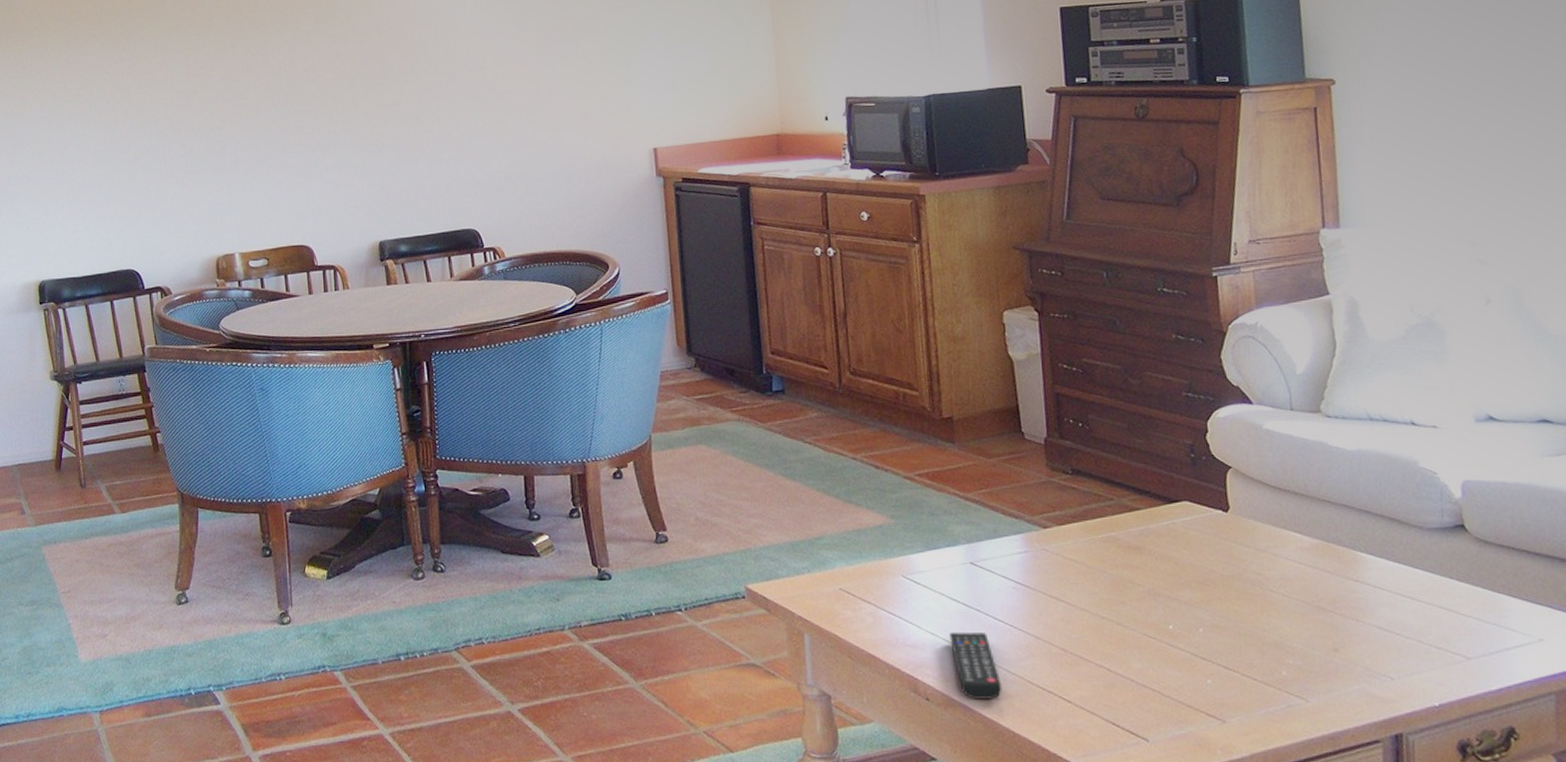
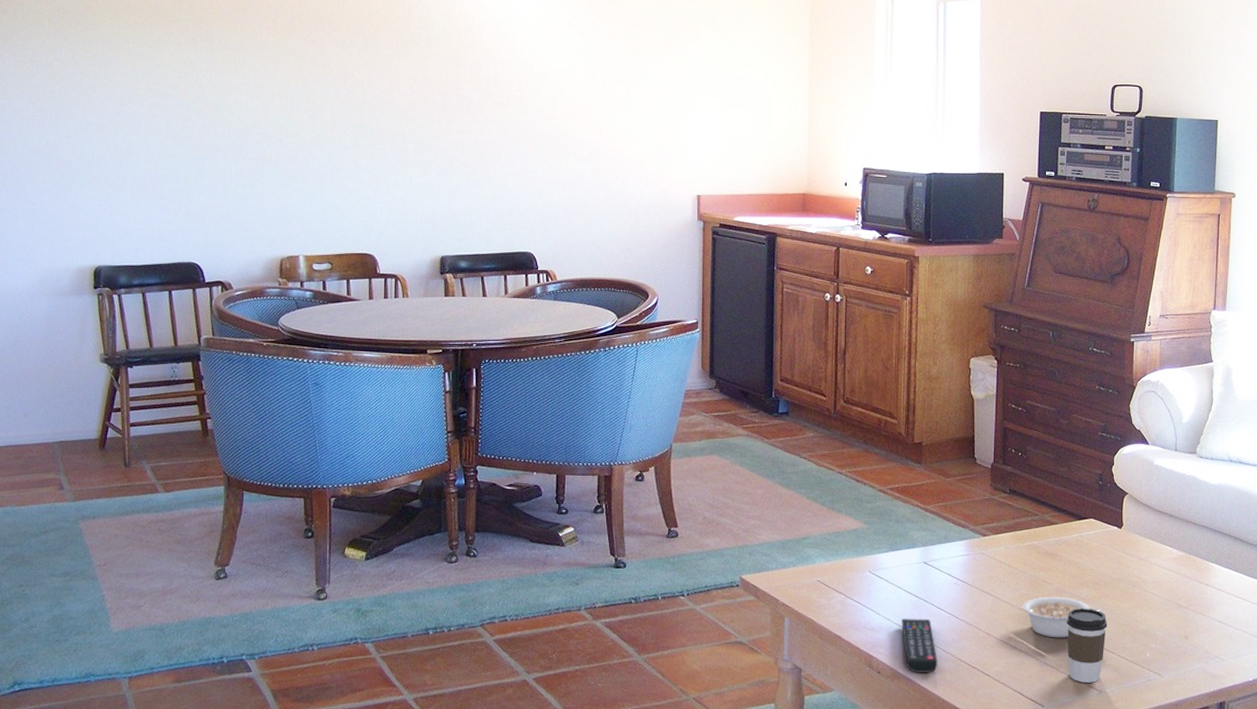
legume: none [1105,600,1216,654] -> present [1023,596,1104,638]
coffee cup: none [1165,614,1224,710] -> present [1066,608,1108,683]

